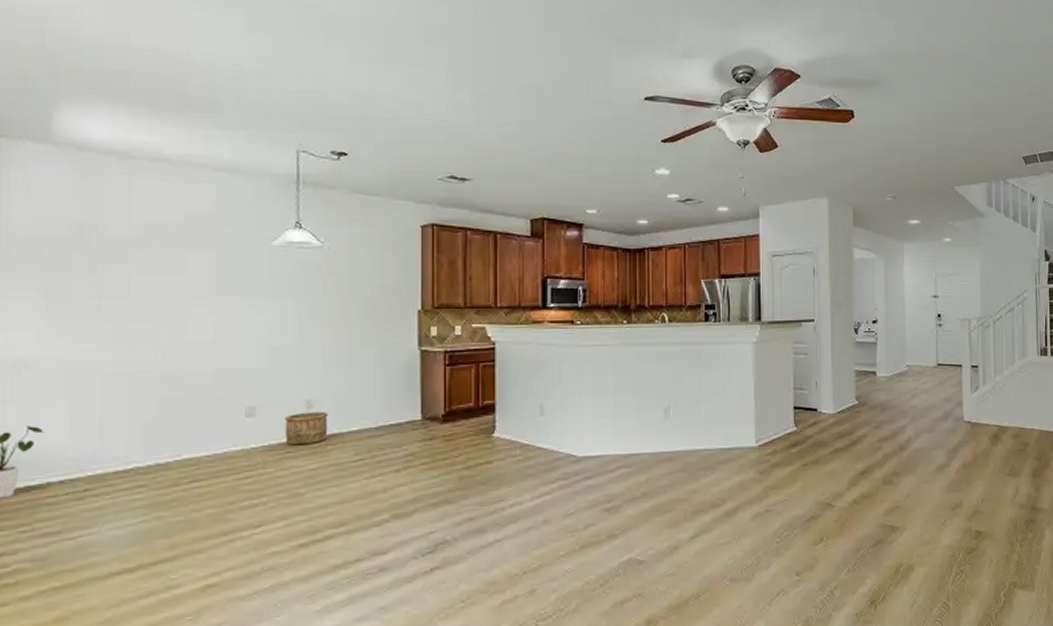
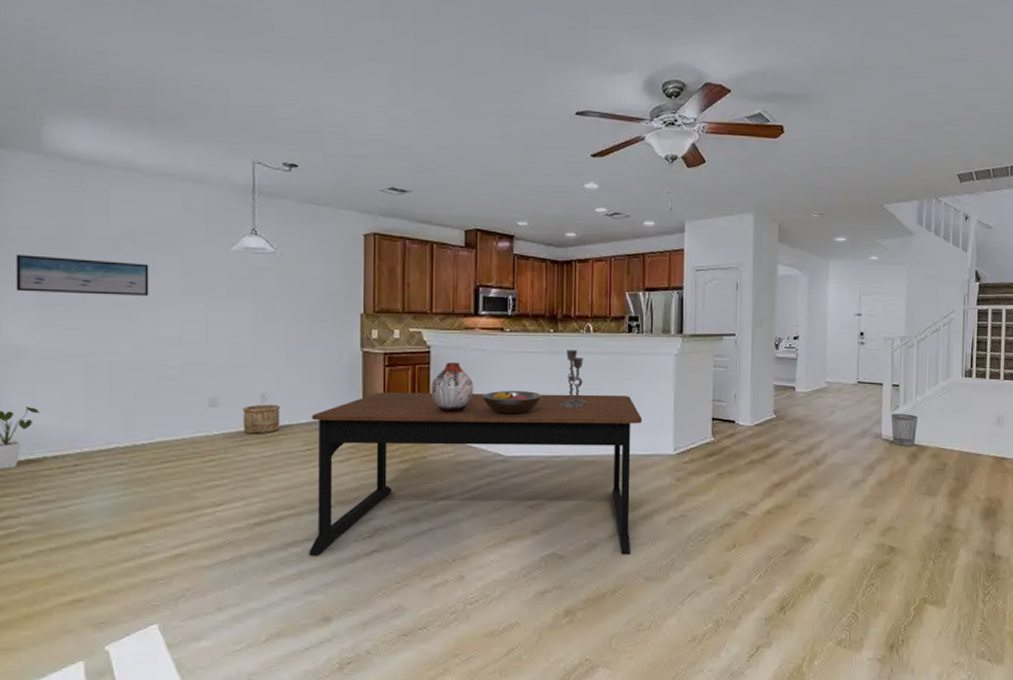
wall art: none [17,255,177,297] -> present [16,254,149,296]
dining table: none [360,386,722,577] -> present [308,393,642,555]
vase: none [496,359,543,413] -> present [431,363,474,413]
fruit bowl: none [552,386,616,412] -> present [482,391,542,415]
candlestick: none [635,341,663,402] -> present [559,350,587,407]
wastebasket: none [971,394,998,427] -> present [890,413,918,446]

